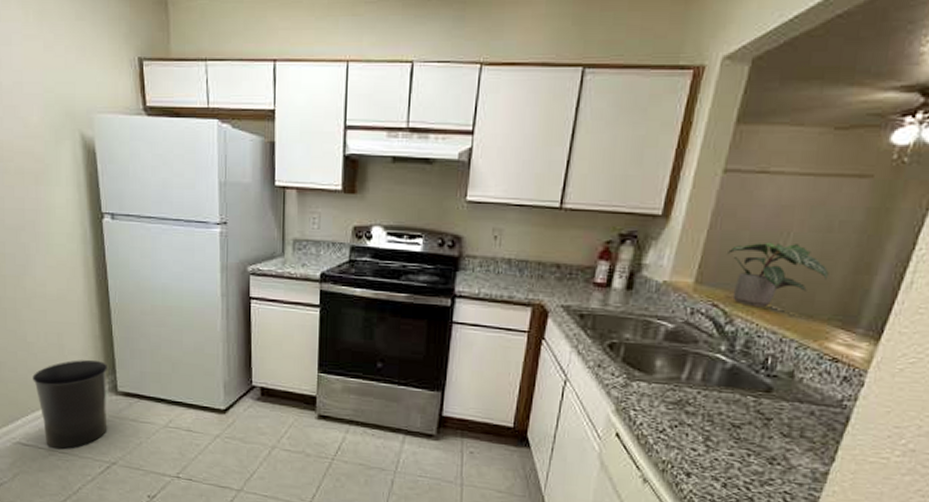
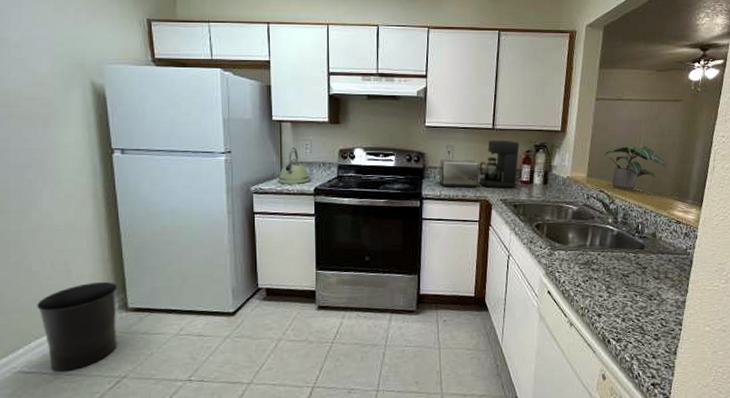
kettle: none [279,220,317,267] -> present [278,146,310,184]
toaster: none [478,246,536,287] -> present [439,159,479,188]
coffee maker: none [534,223,597,291] -> present [479,140,520,188]

